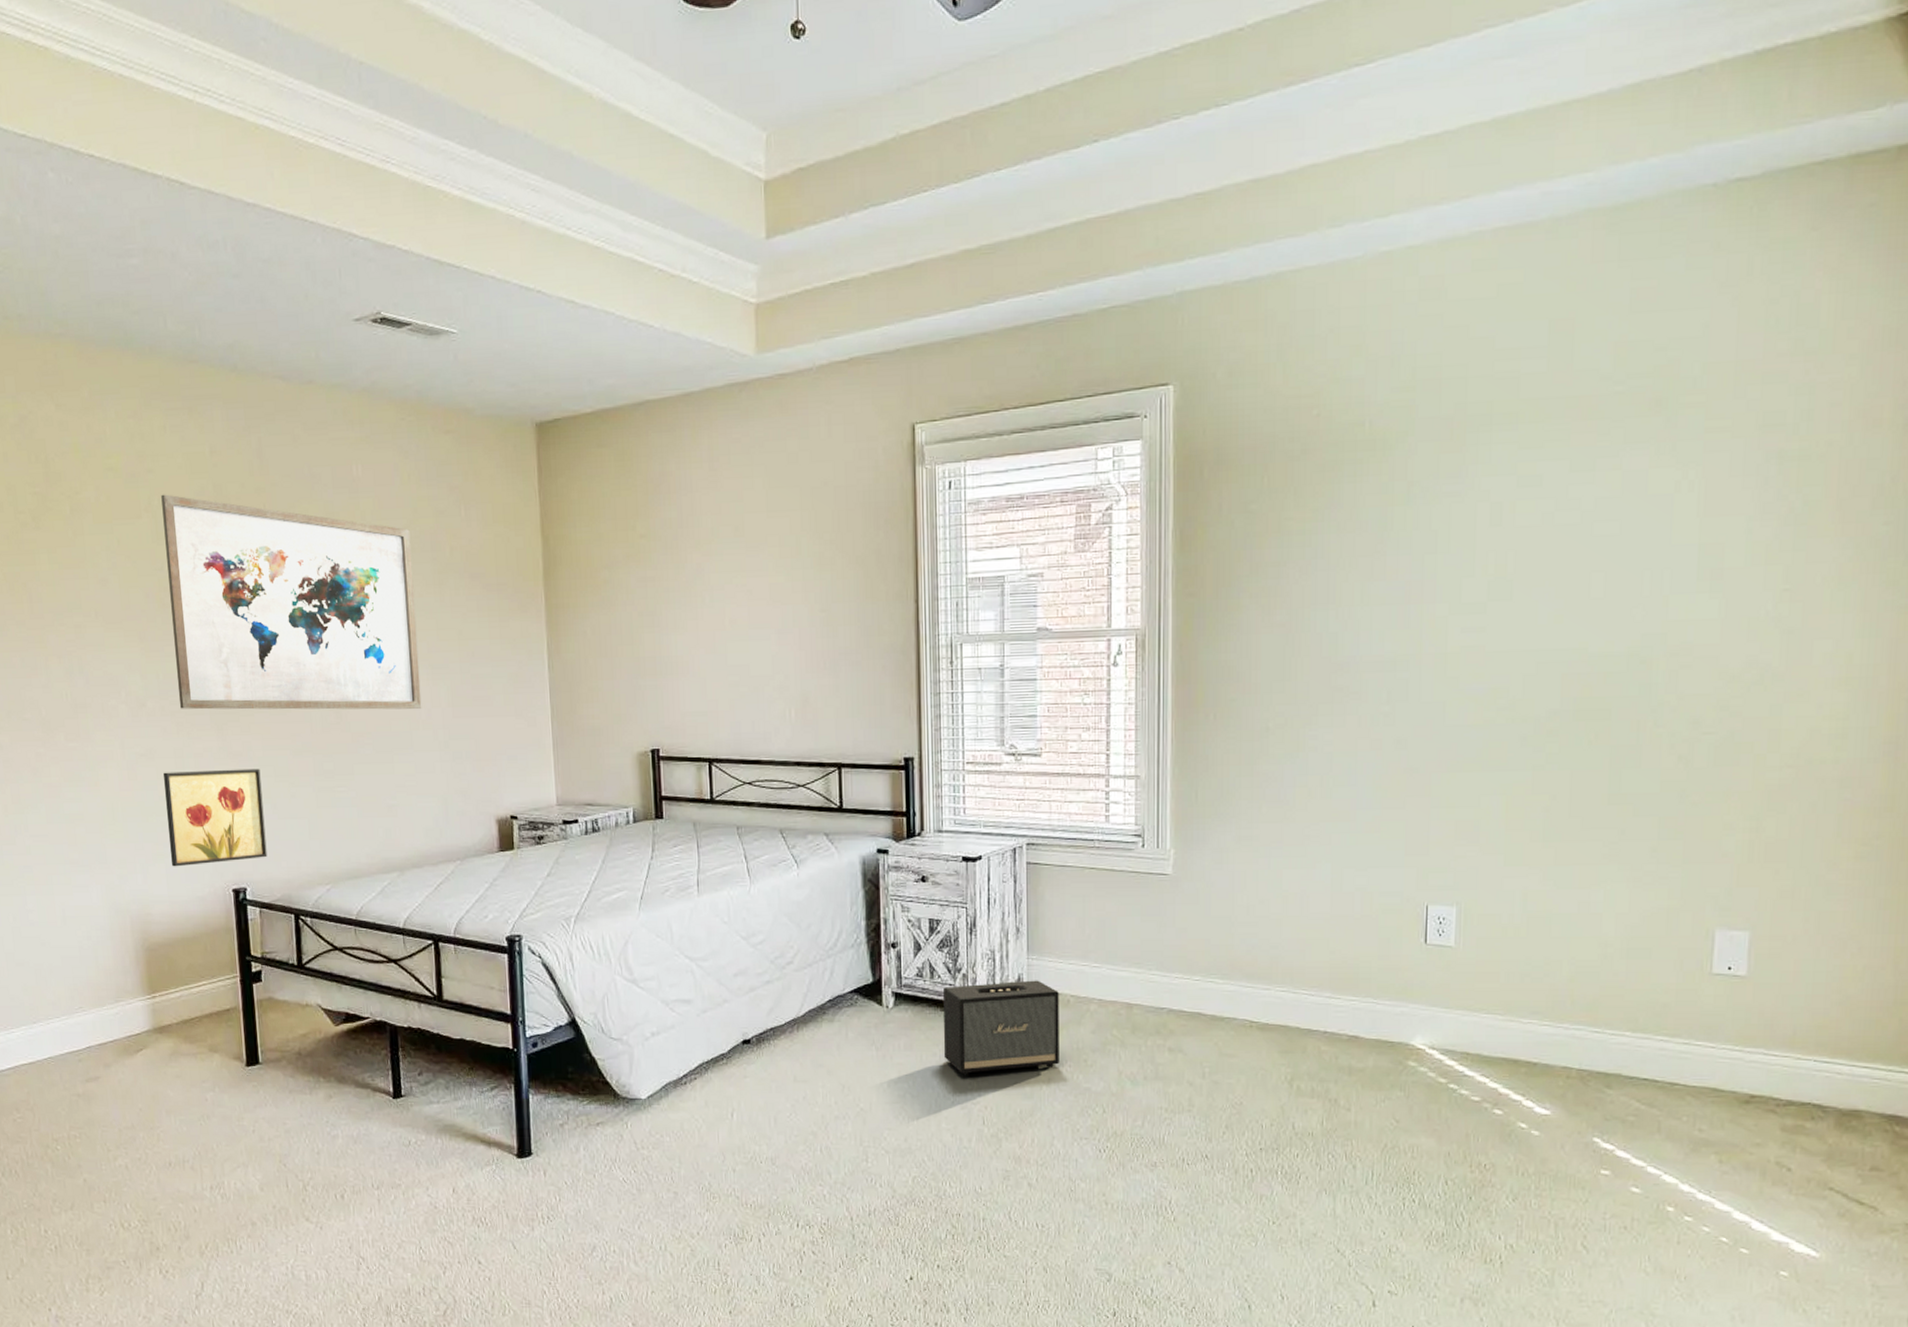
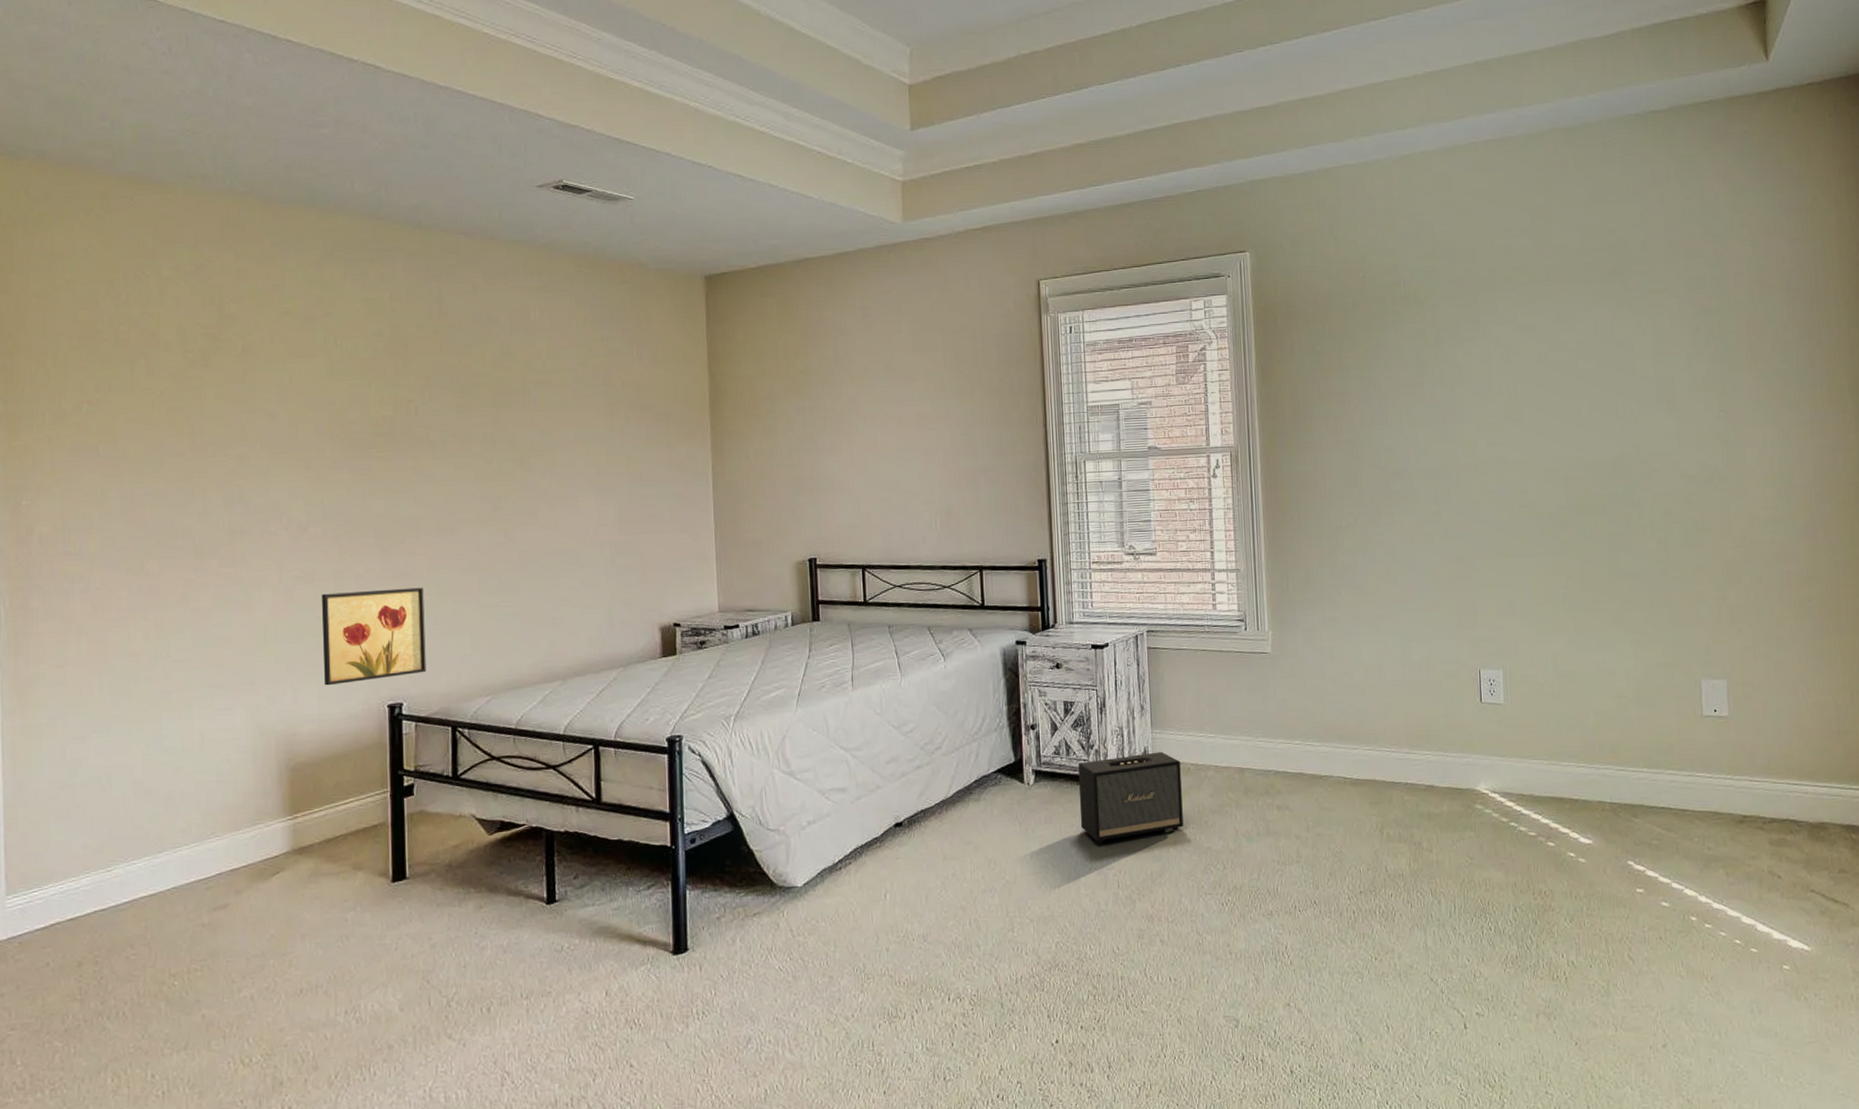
wall art: present [161,494,422,710] -> none [337,335,590,533]

